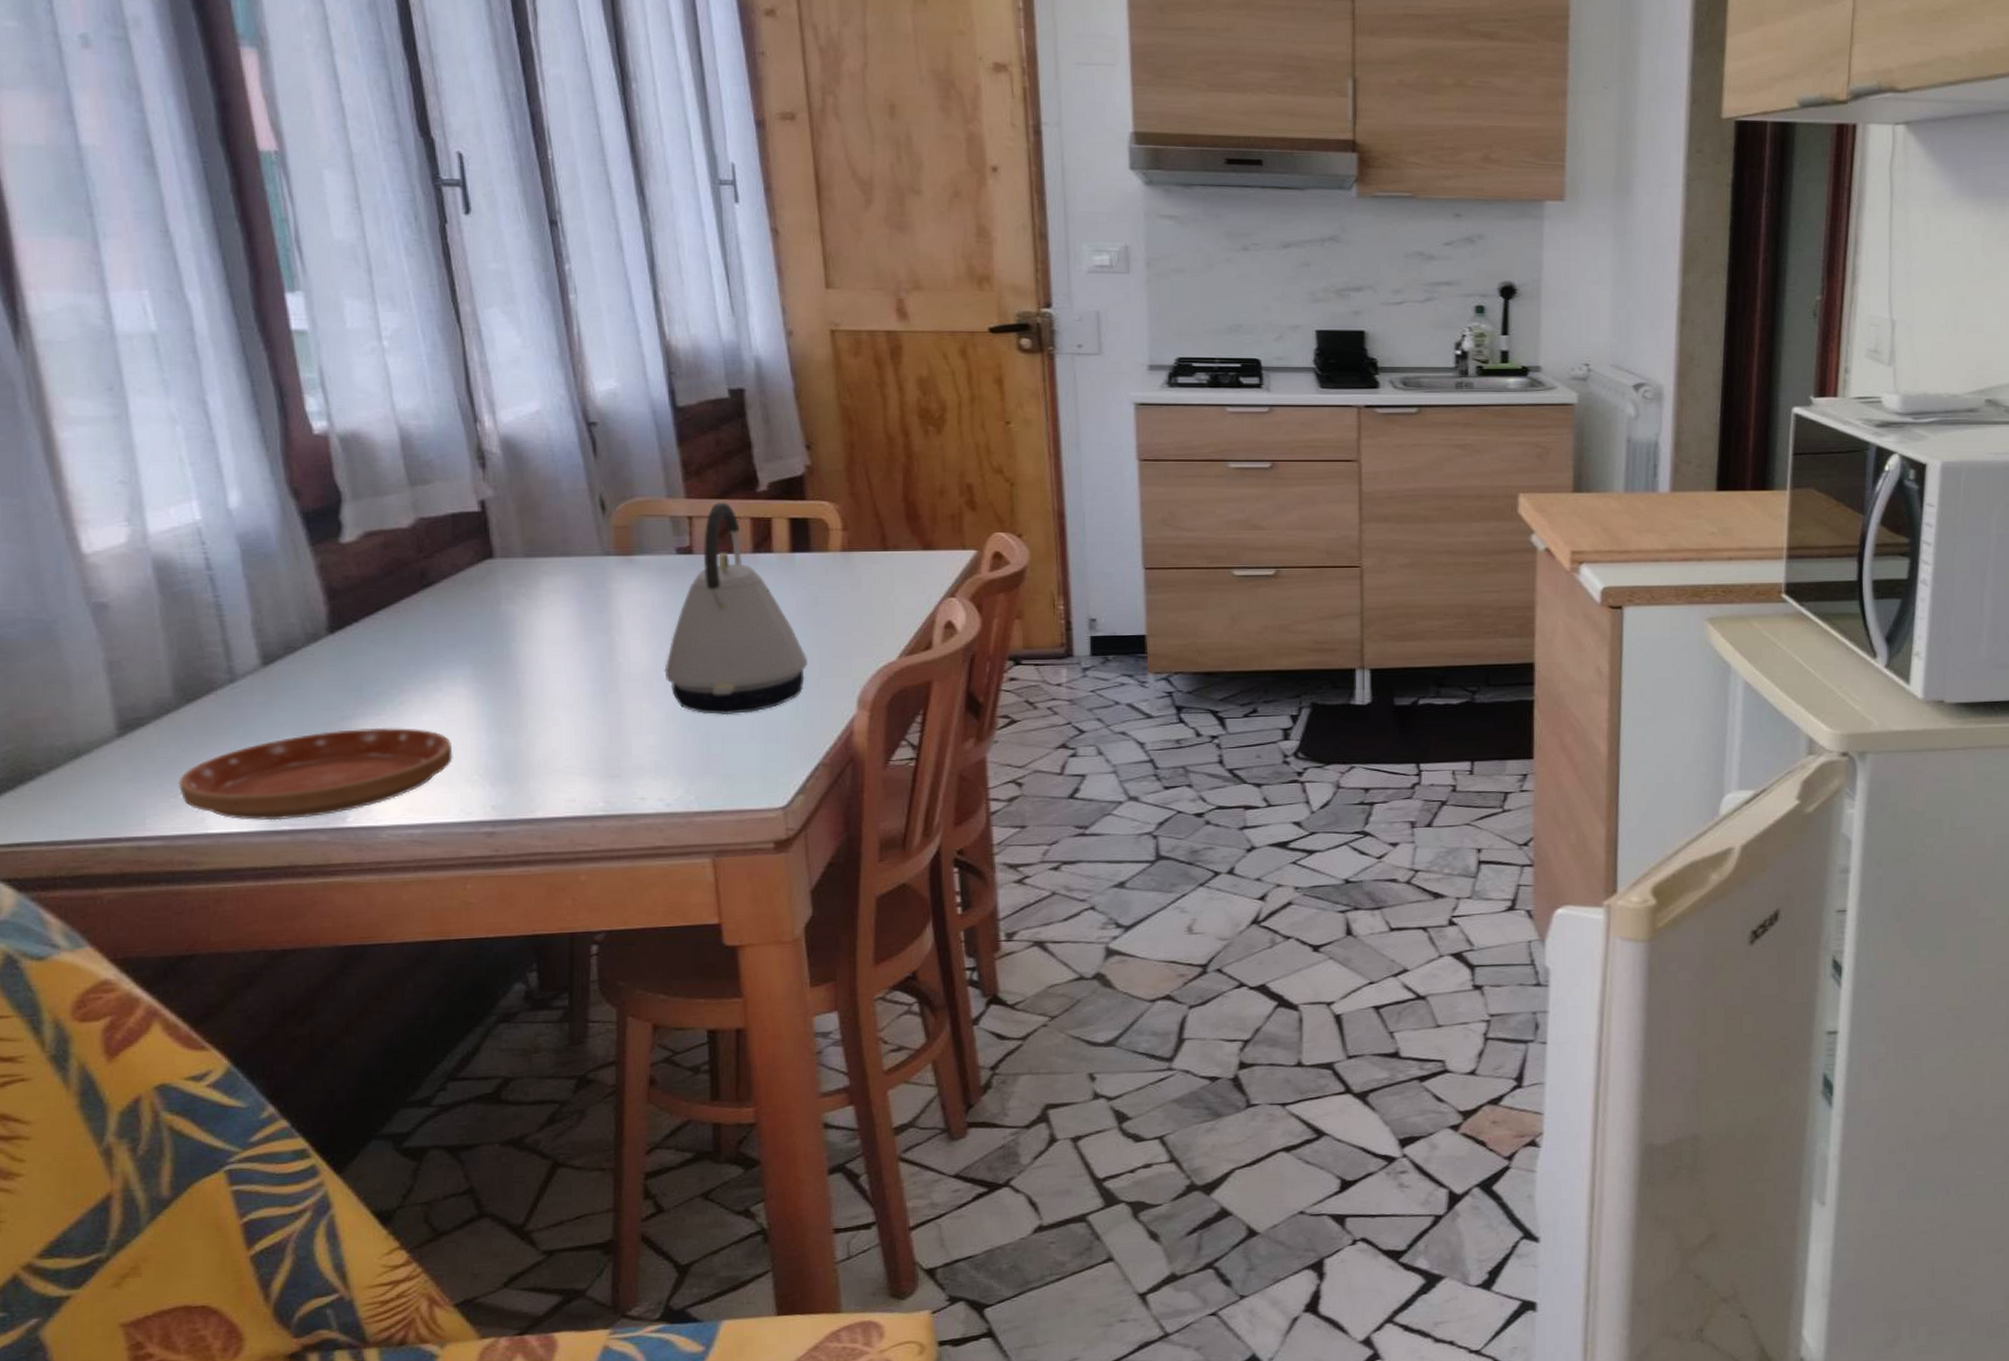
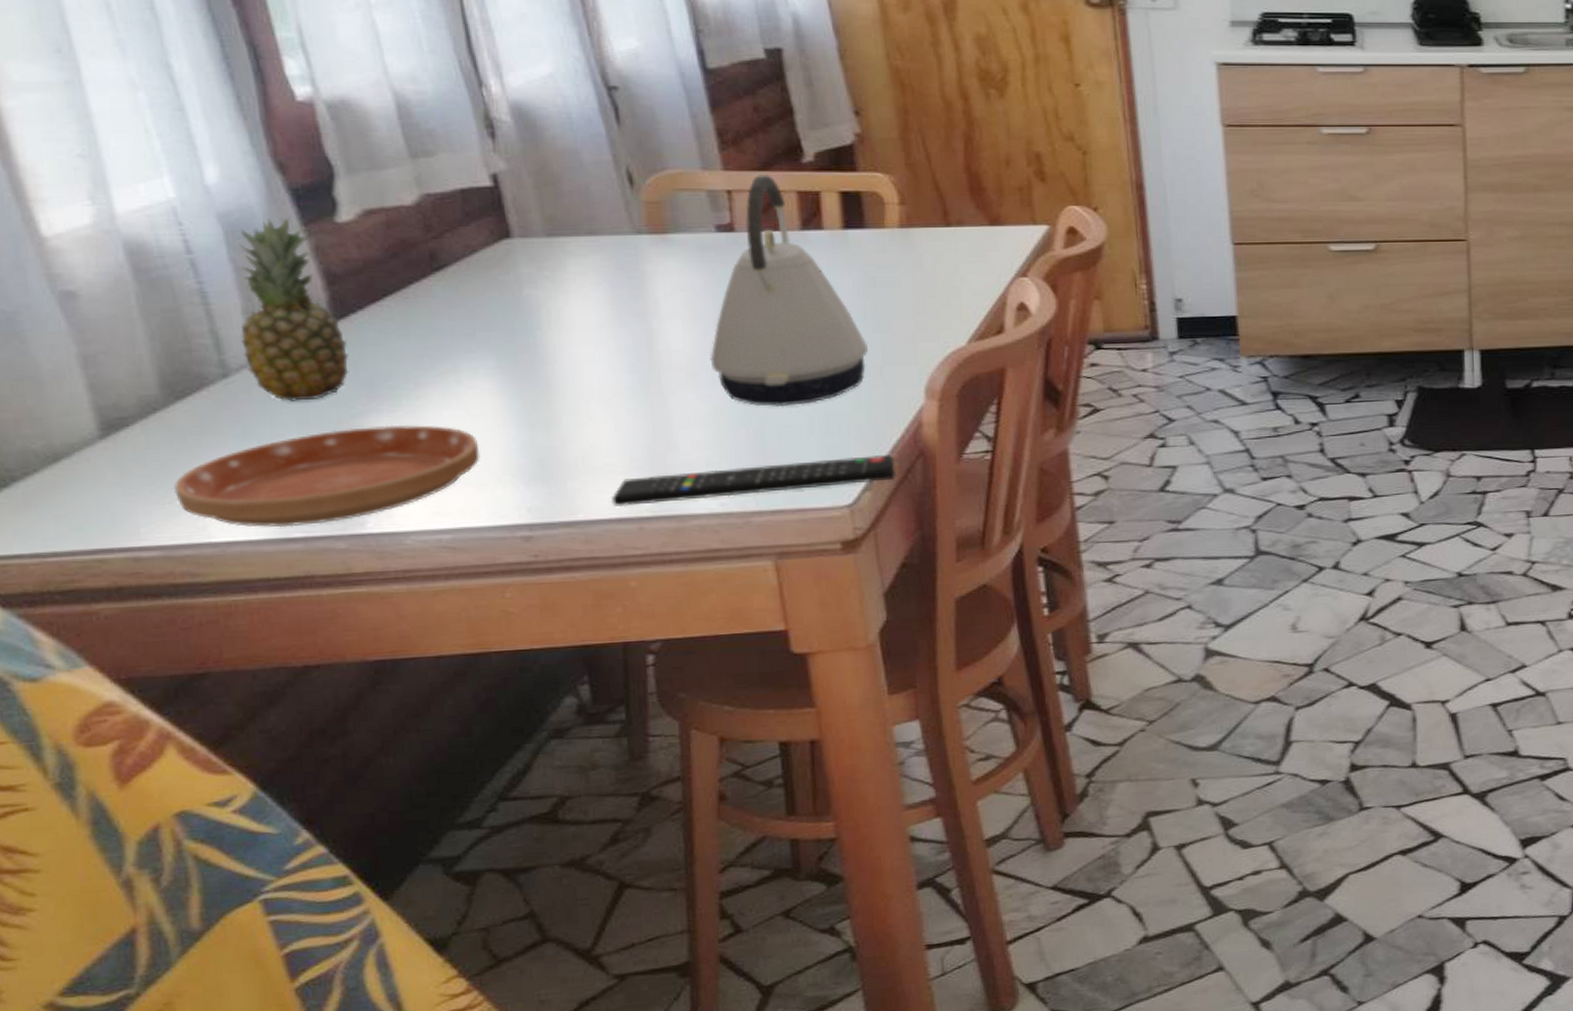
fruit: none [247,538,343,705] -> present [239,217,349,402]
remote control: none [568,761,829,807] -> present [612,455,897,508]

